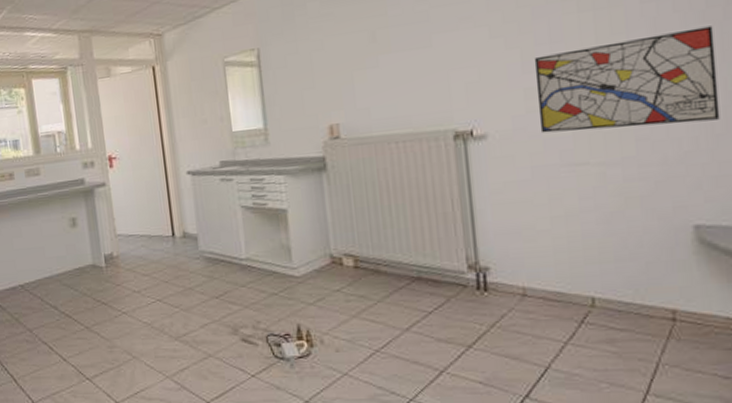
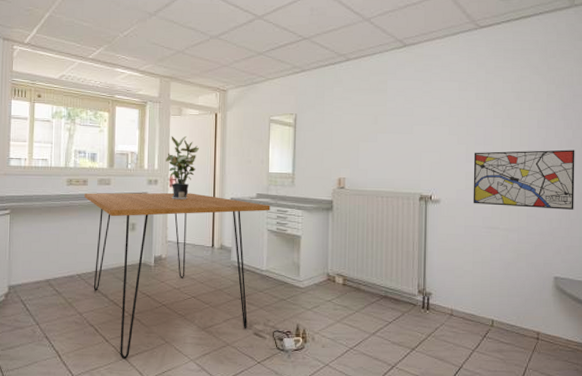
dining table: none [13,171,241,380] -> present [84,192,270,359]
potted plant: none [100,102,140,183] -> present [166,136,200,199]

